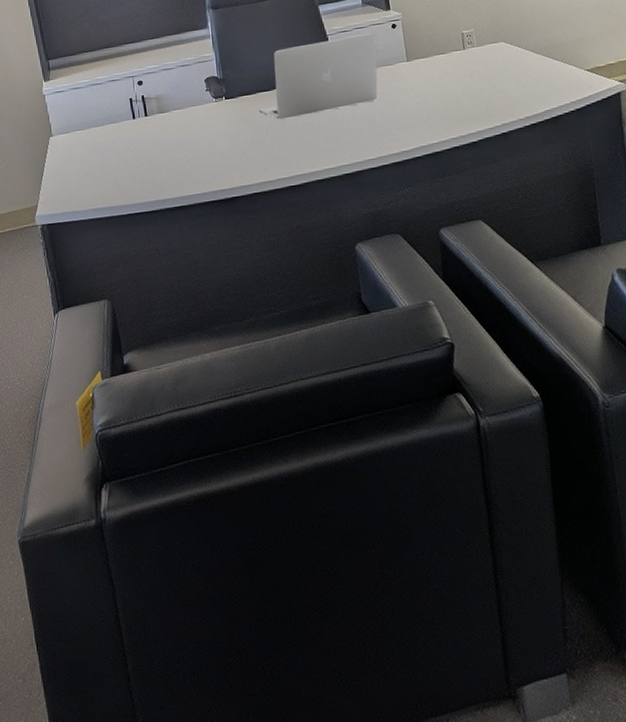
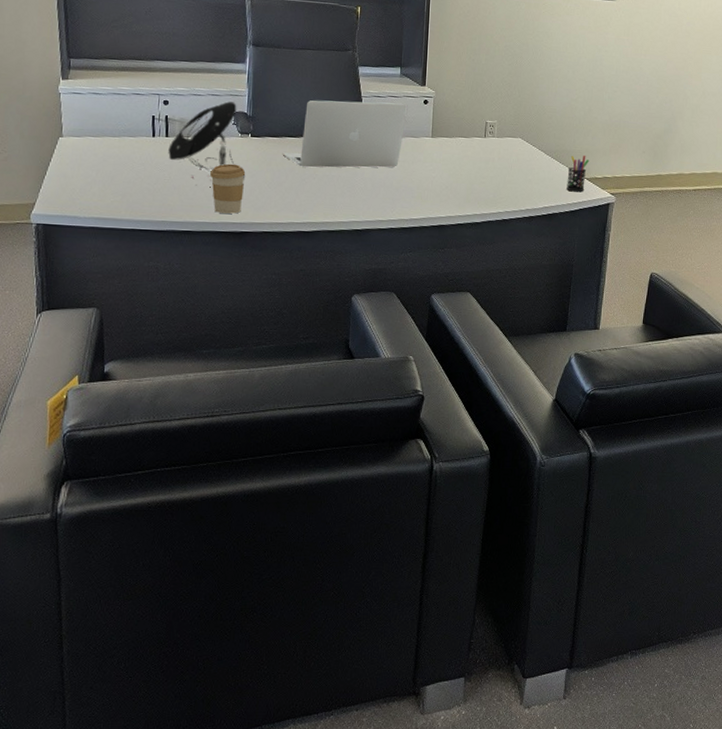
desk lamp: none [149,68,227,159] -> present [168,101,246,188]
coffee cup: none [192,130,228,183] -> present [210,163,246,214]
pen holder: none [563,44,588,88] -> present [566,155,590,192]

